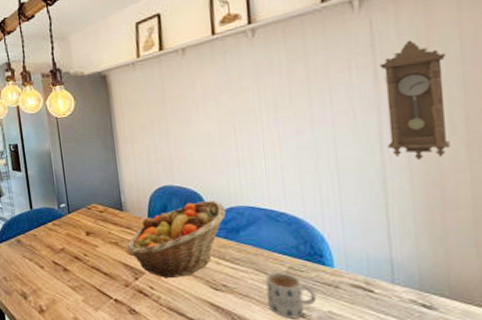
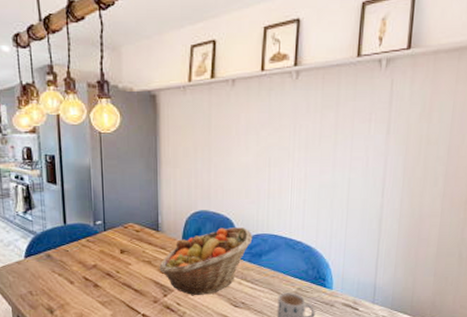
pendulum clock: present [379,40,450,161] -> none [387,103,441,206]

